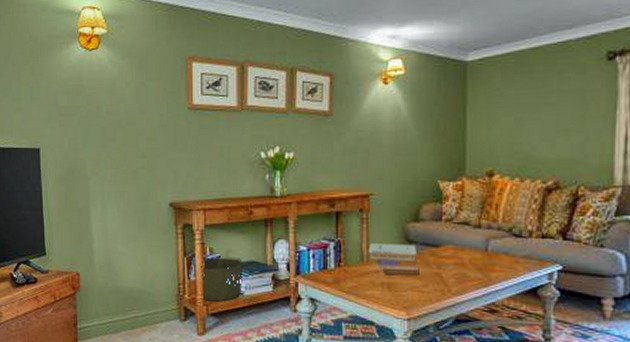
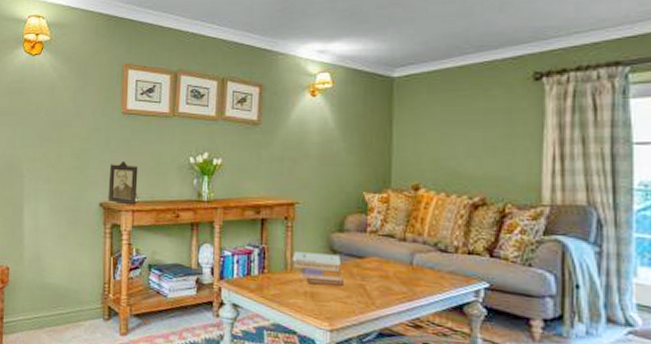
photo frame: none [178,158,211,203] -> present [108,160,140,204]
basket: present [193,258,242,302] -> none [119,259,167,303]

